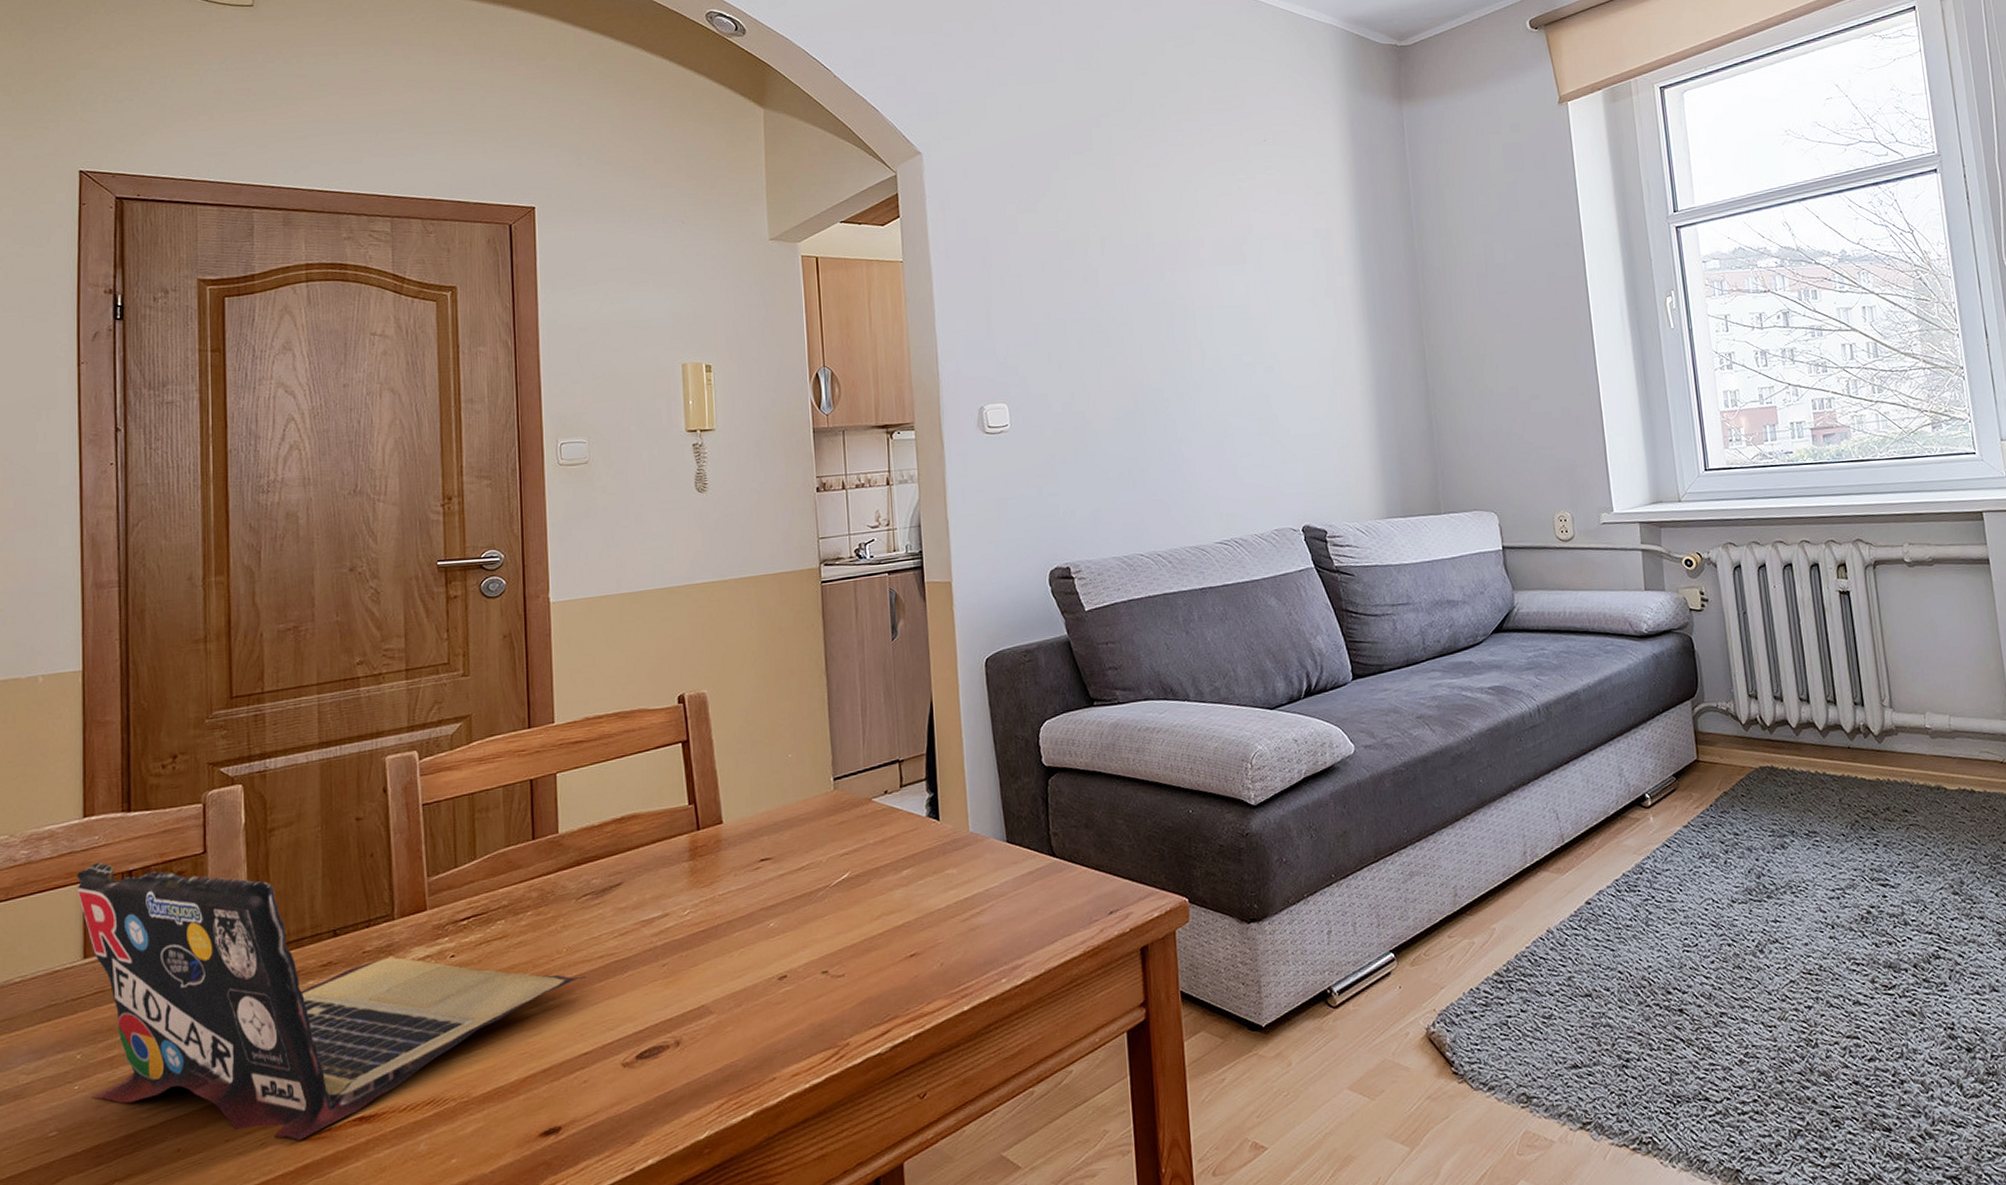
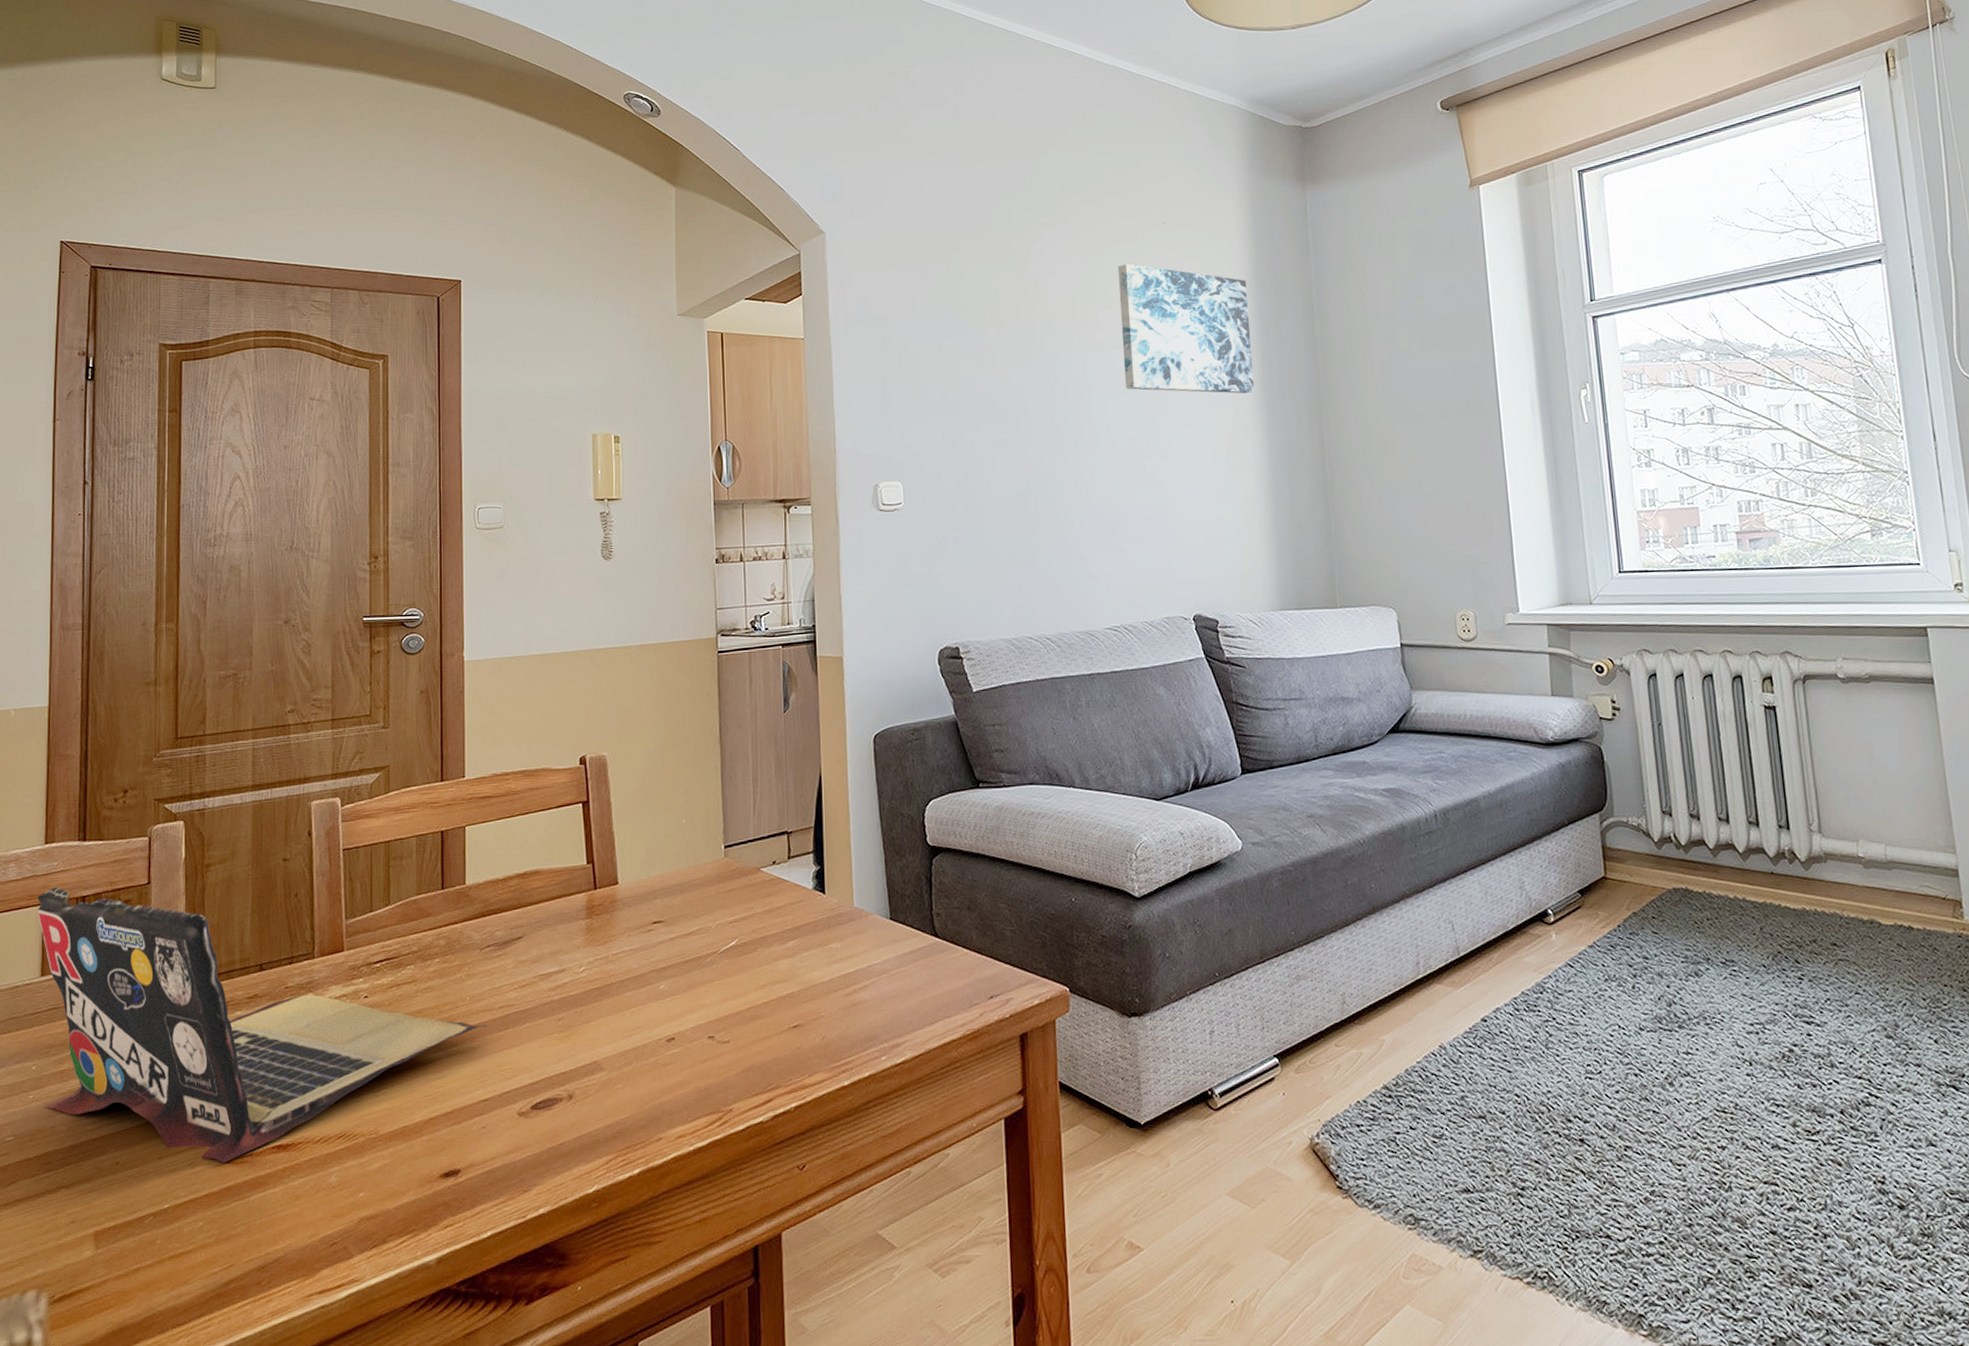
wall art: none [1219,181,1357,308] -> present [1117,263,1255,394]

